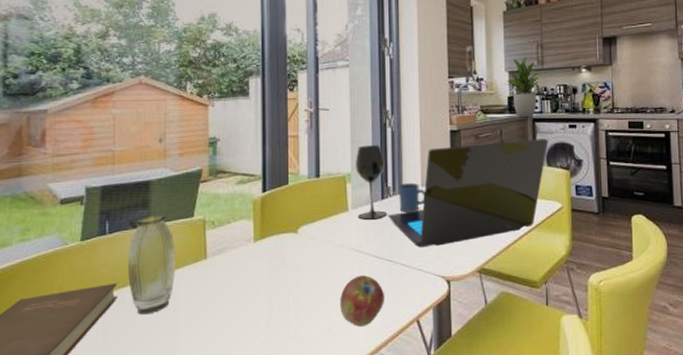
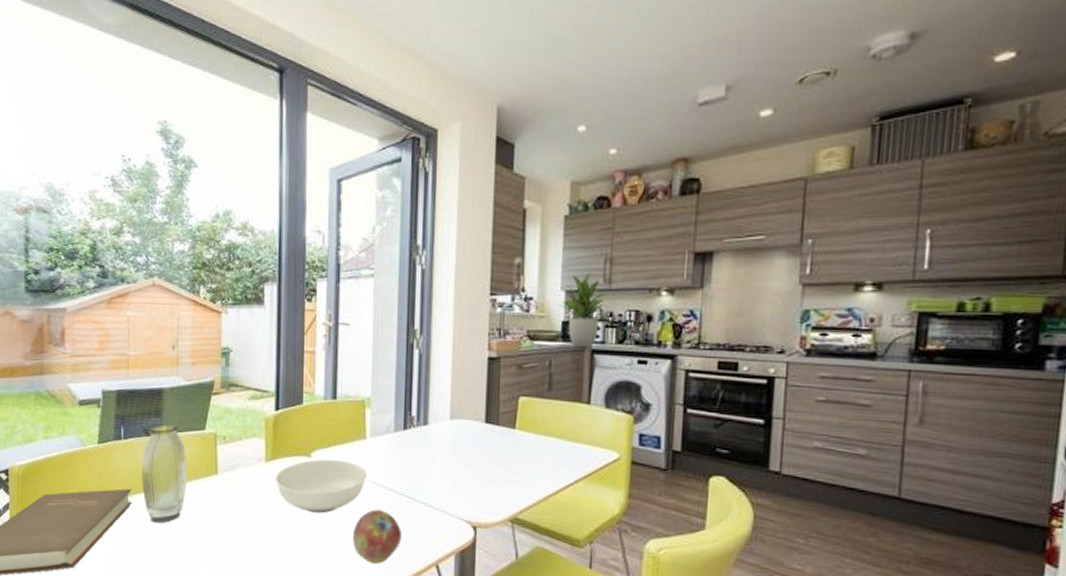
bowl: none [264,232,350,285] -> present [275,459,366,514]
wineglass: present [355,145,387,220] -> none [376,367,409,451]
laptop: present [388,139,548,248] -> none [410,374,609,487]
mug: present [398,182,426,213] -> none [423,413,455,448]

